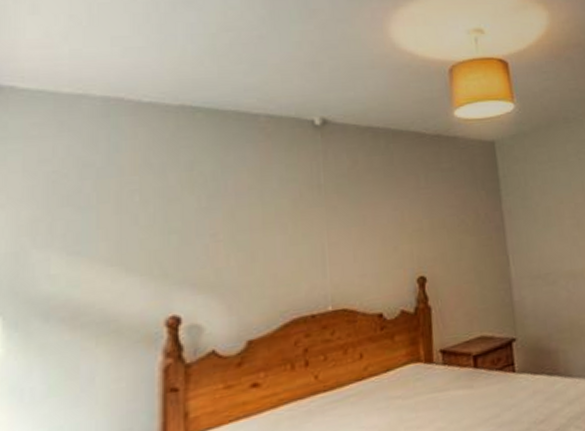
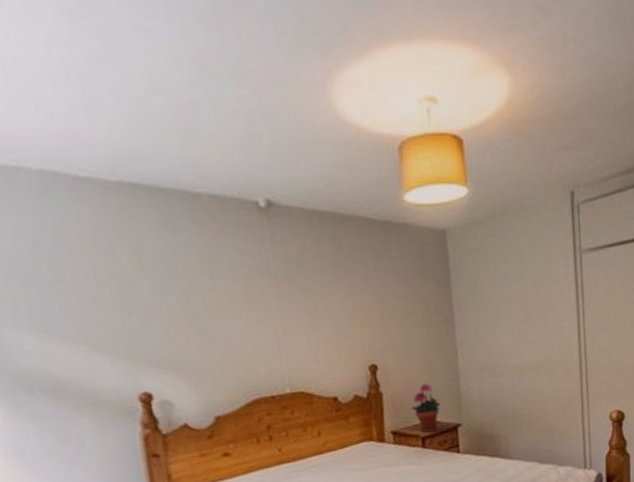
potted plant: none [461,294,493,352] -> present [411,383,440,434]

